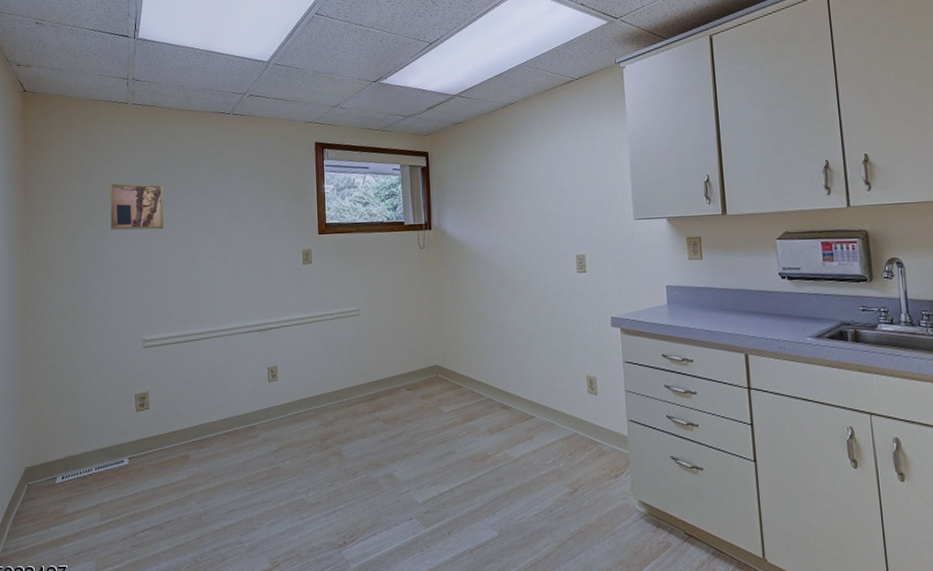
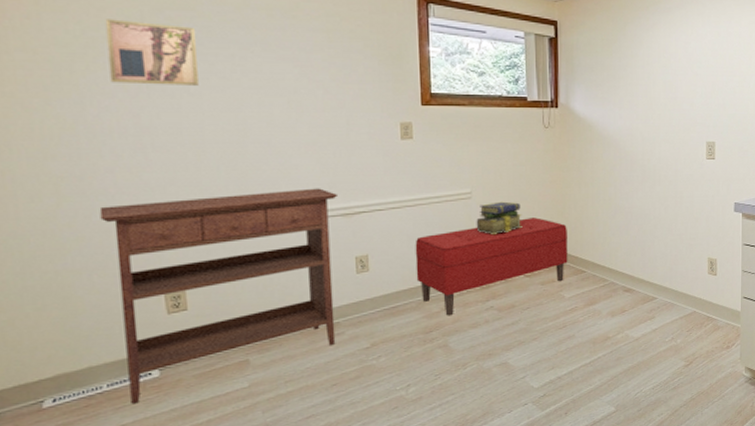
console table: none [98,308,256,486] -> present [99,188,339,404]
bench: none [313,333,445,424] -> present [415,217,568,315]
stack of books: none [363,317,403,348] -> present [476,201,522,234]

